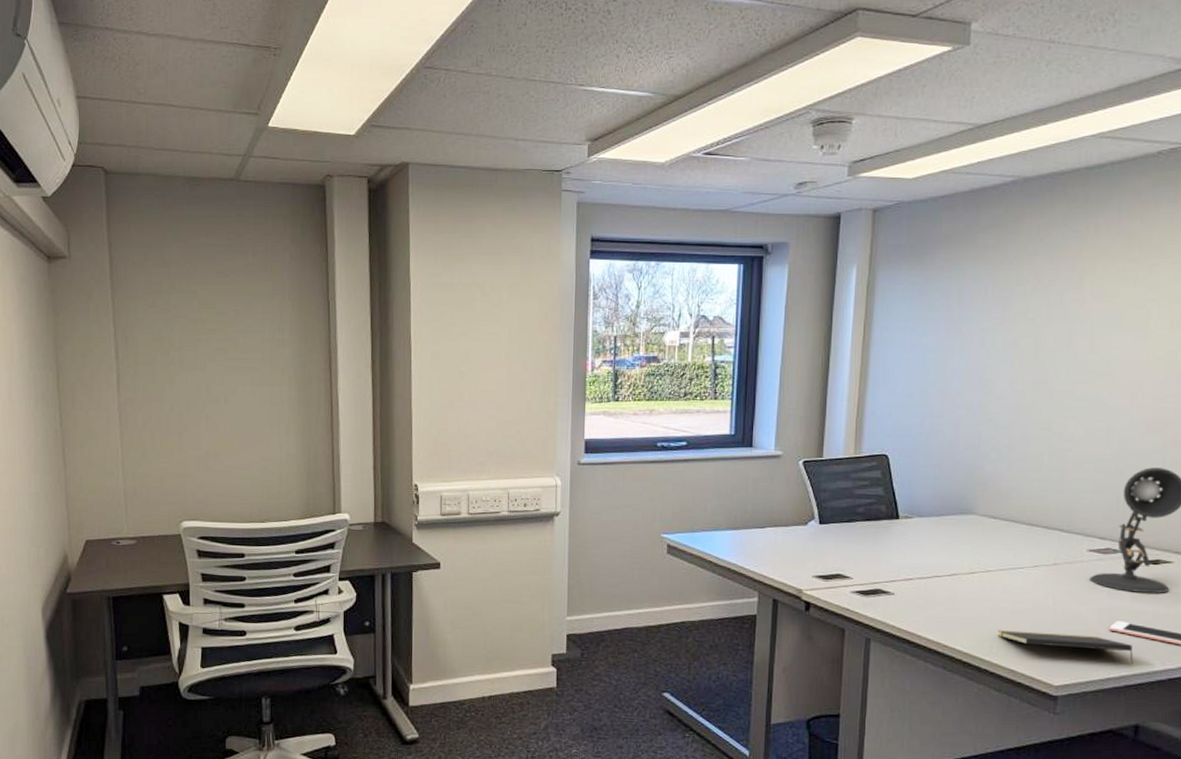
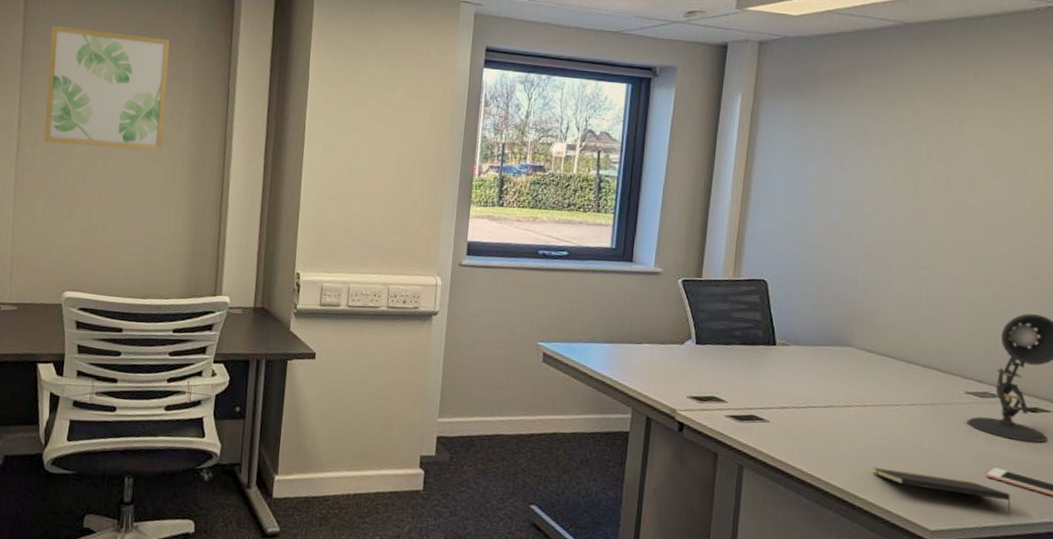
wall art: none [138,248,266,372] -> present [44,25,170,151]

